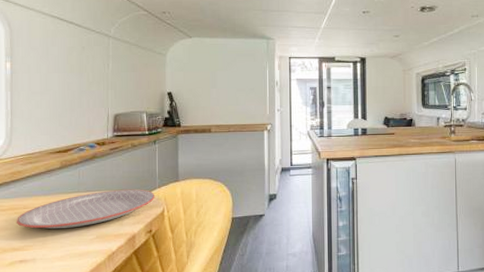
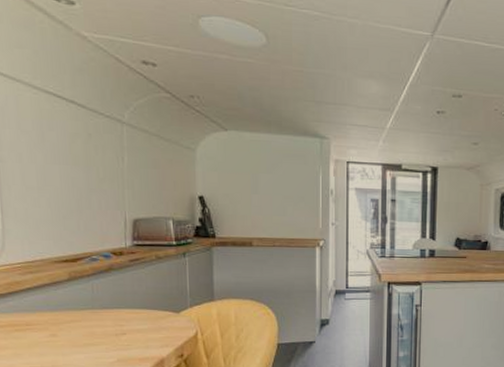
plate: present [16,189,155,229] -> none [17,307,186,349]

